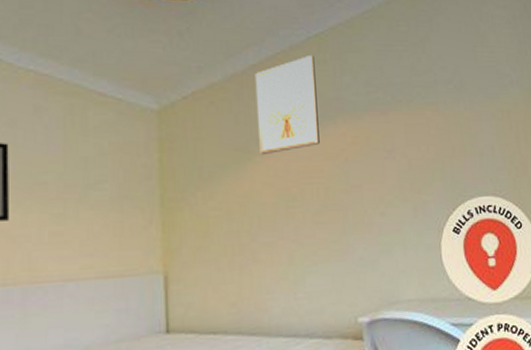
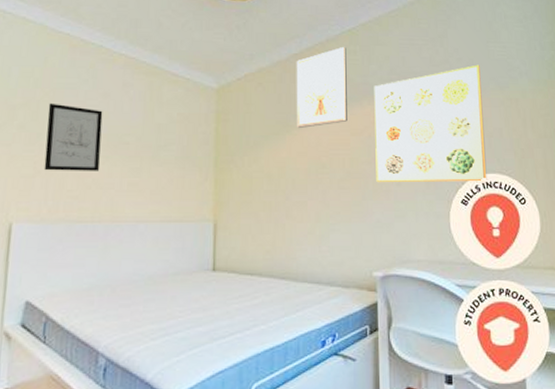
wall art: none [349,72,480,215] -> present [374,64,487,183]

